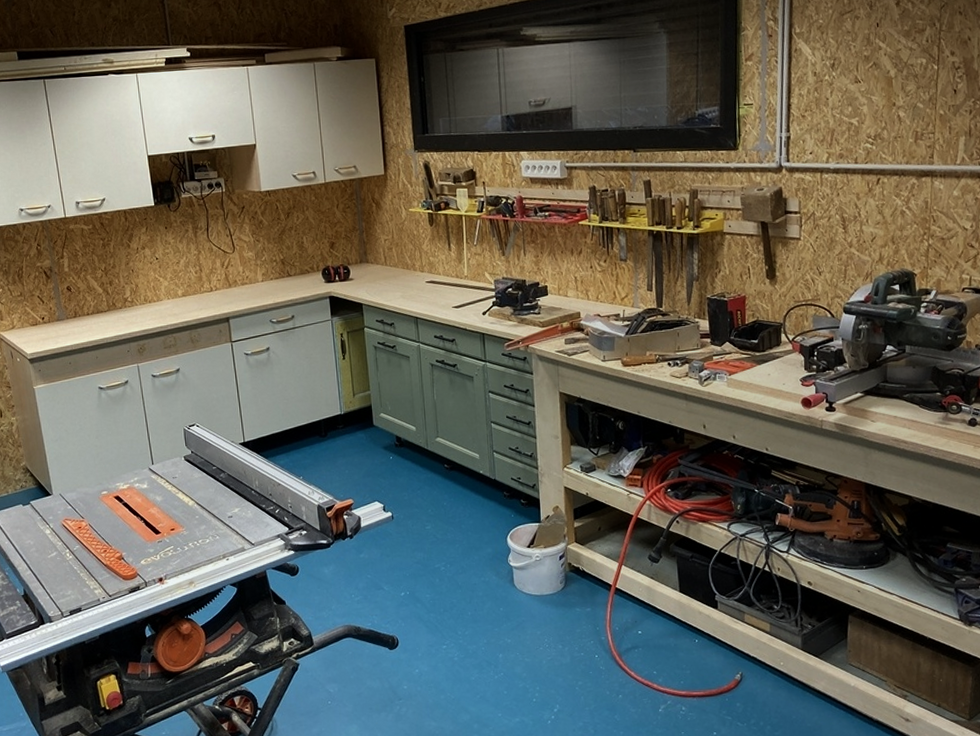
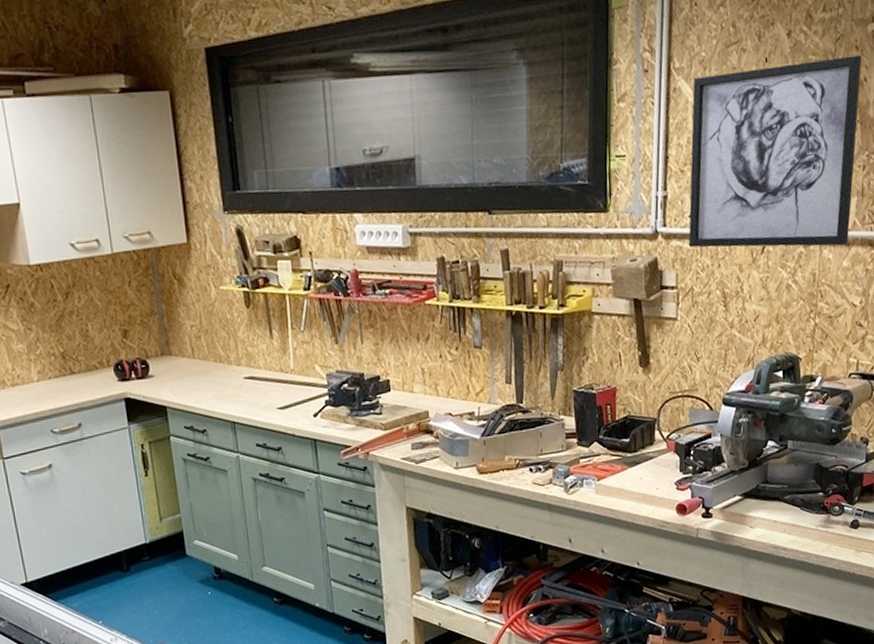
wall art: none [810,19,966,179] -> present [688,55,862,248]

